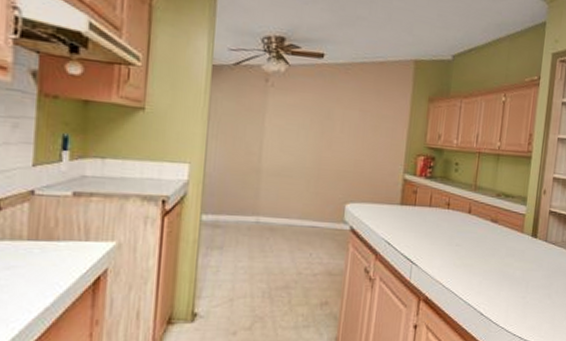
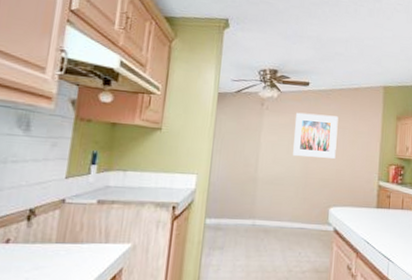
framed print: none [304,90,359,147] -> present [293,112,339,159]

